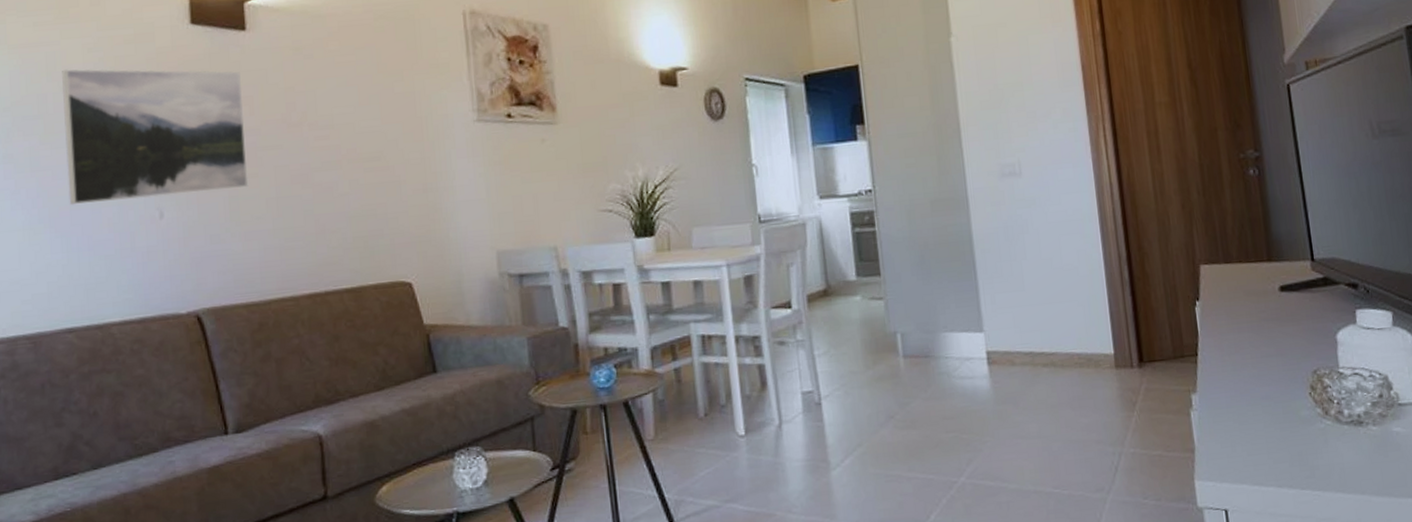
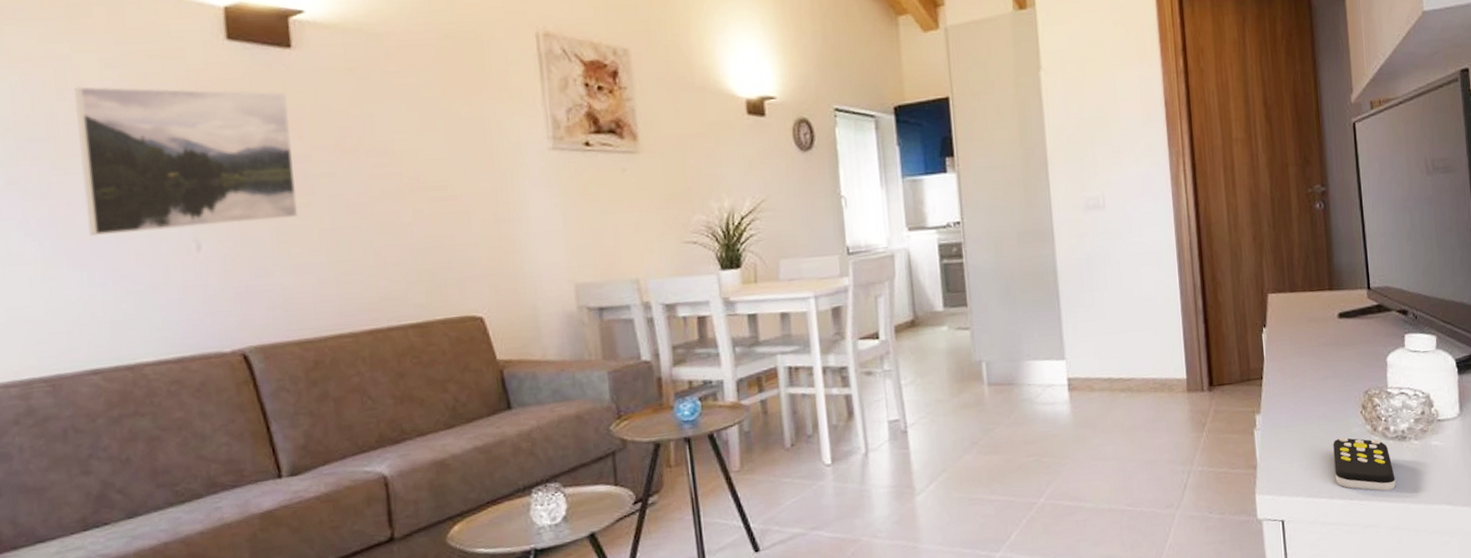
remote control: none [1279,420,1353,481] -> present [1333,437,1396,491]

